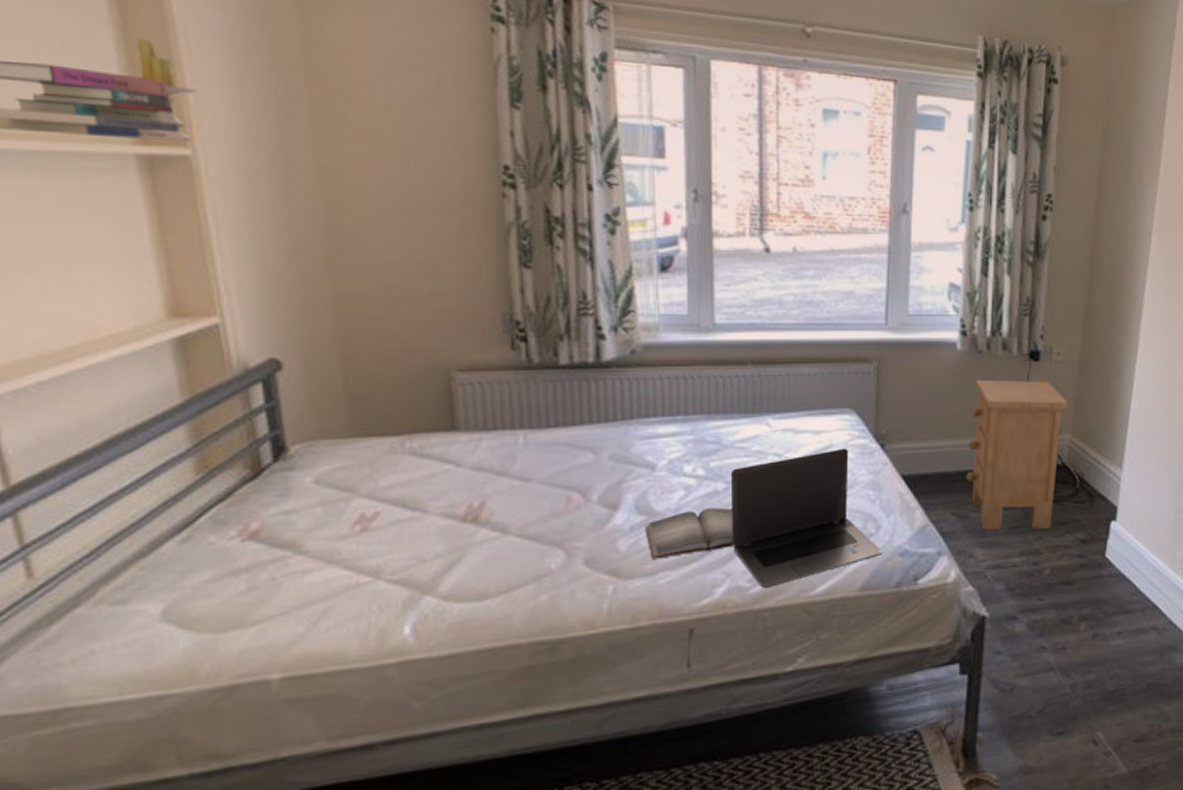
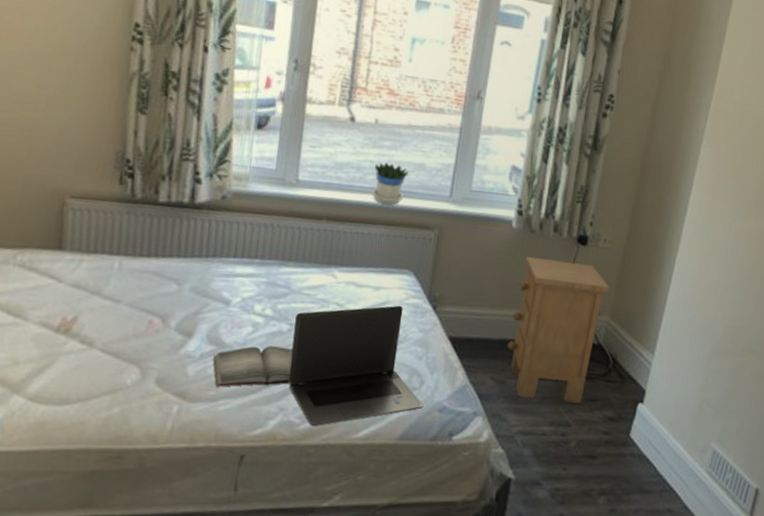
flowerpot: none [799,294,837,340] -> present [372,162,408,205]

